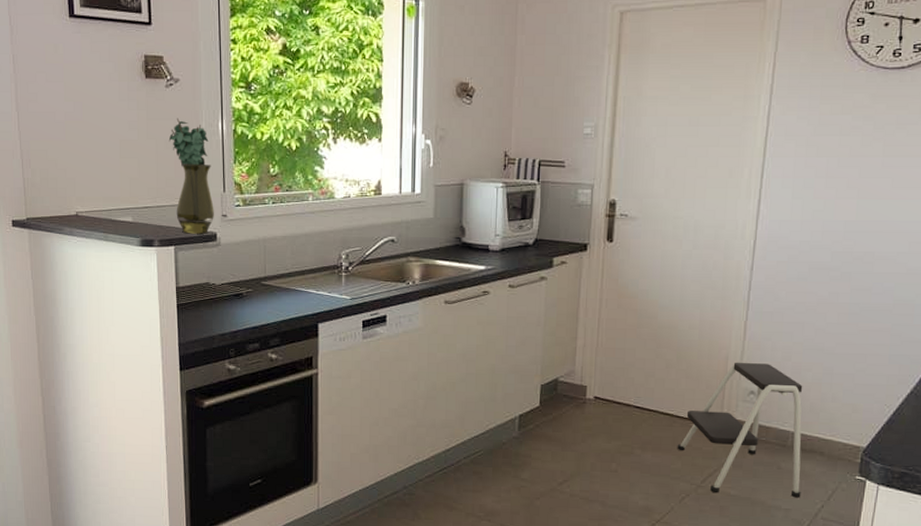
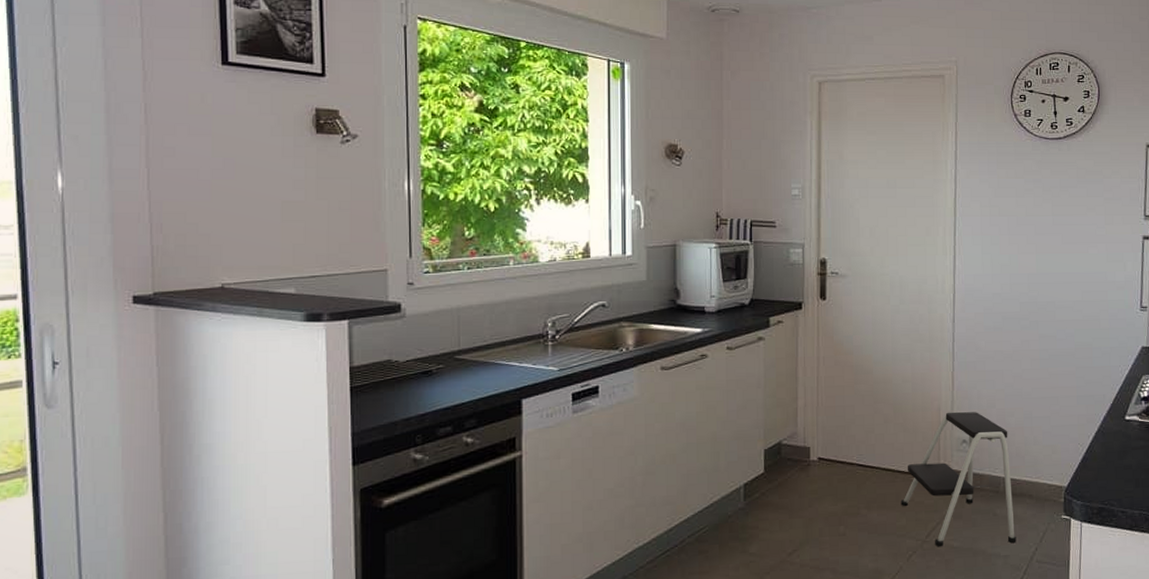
vase: present [168,118,215,234] -> none [343,177,399,305]

